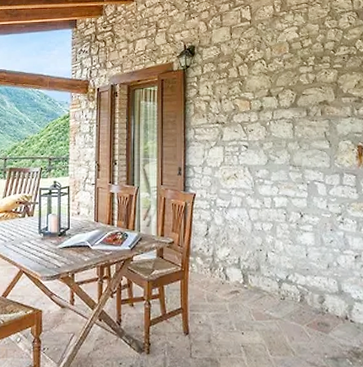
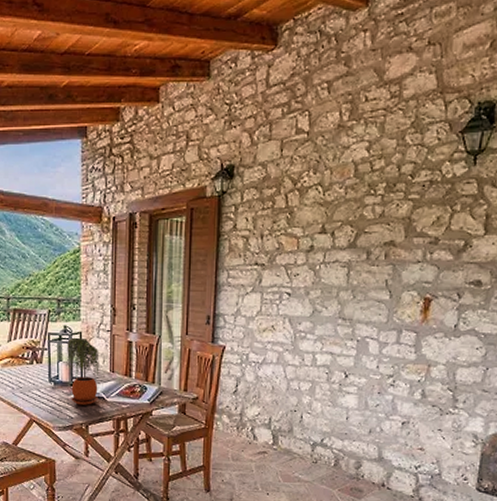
potted plant: none [54,191,86,254] -> present [65,337,101,405]

